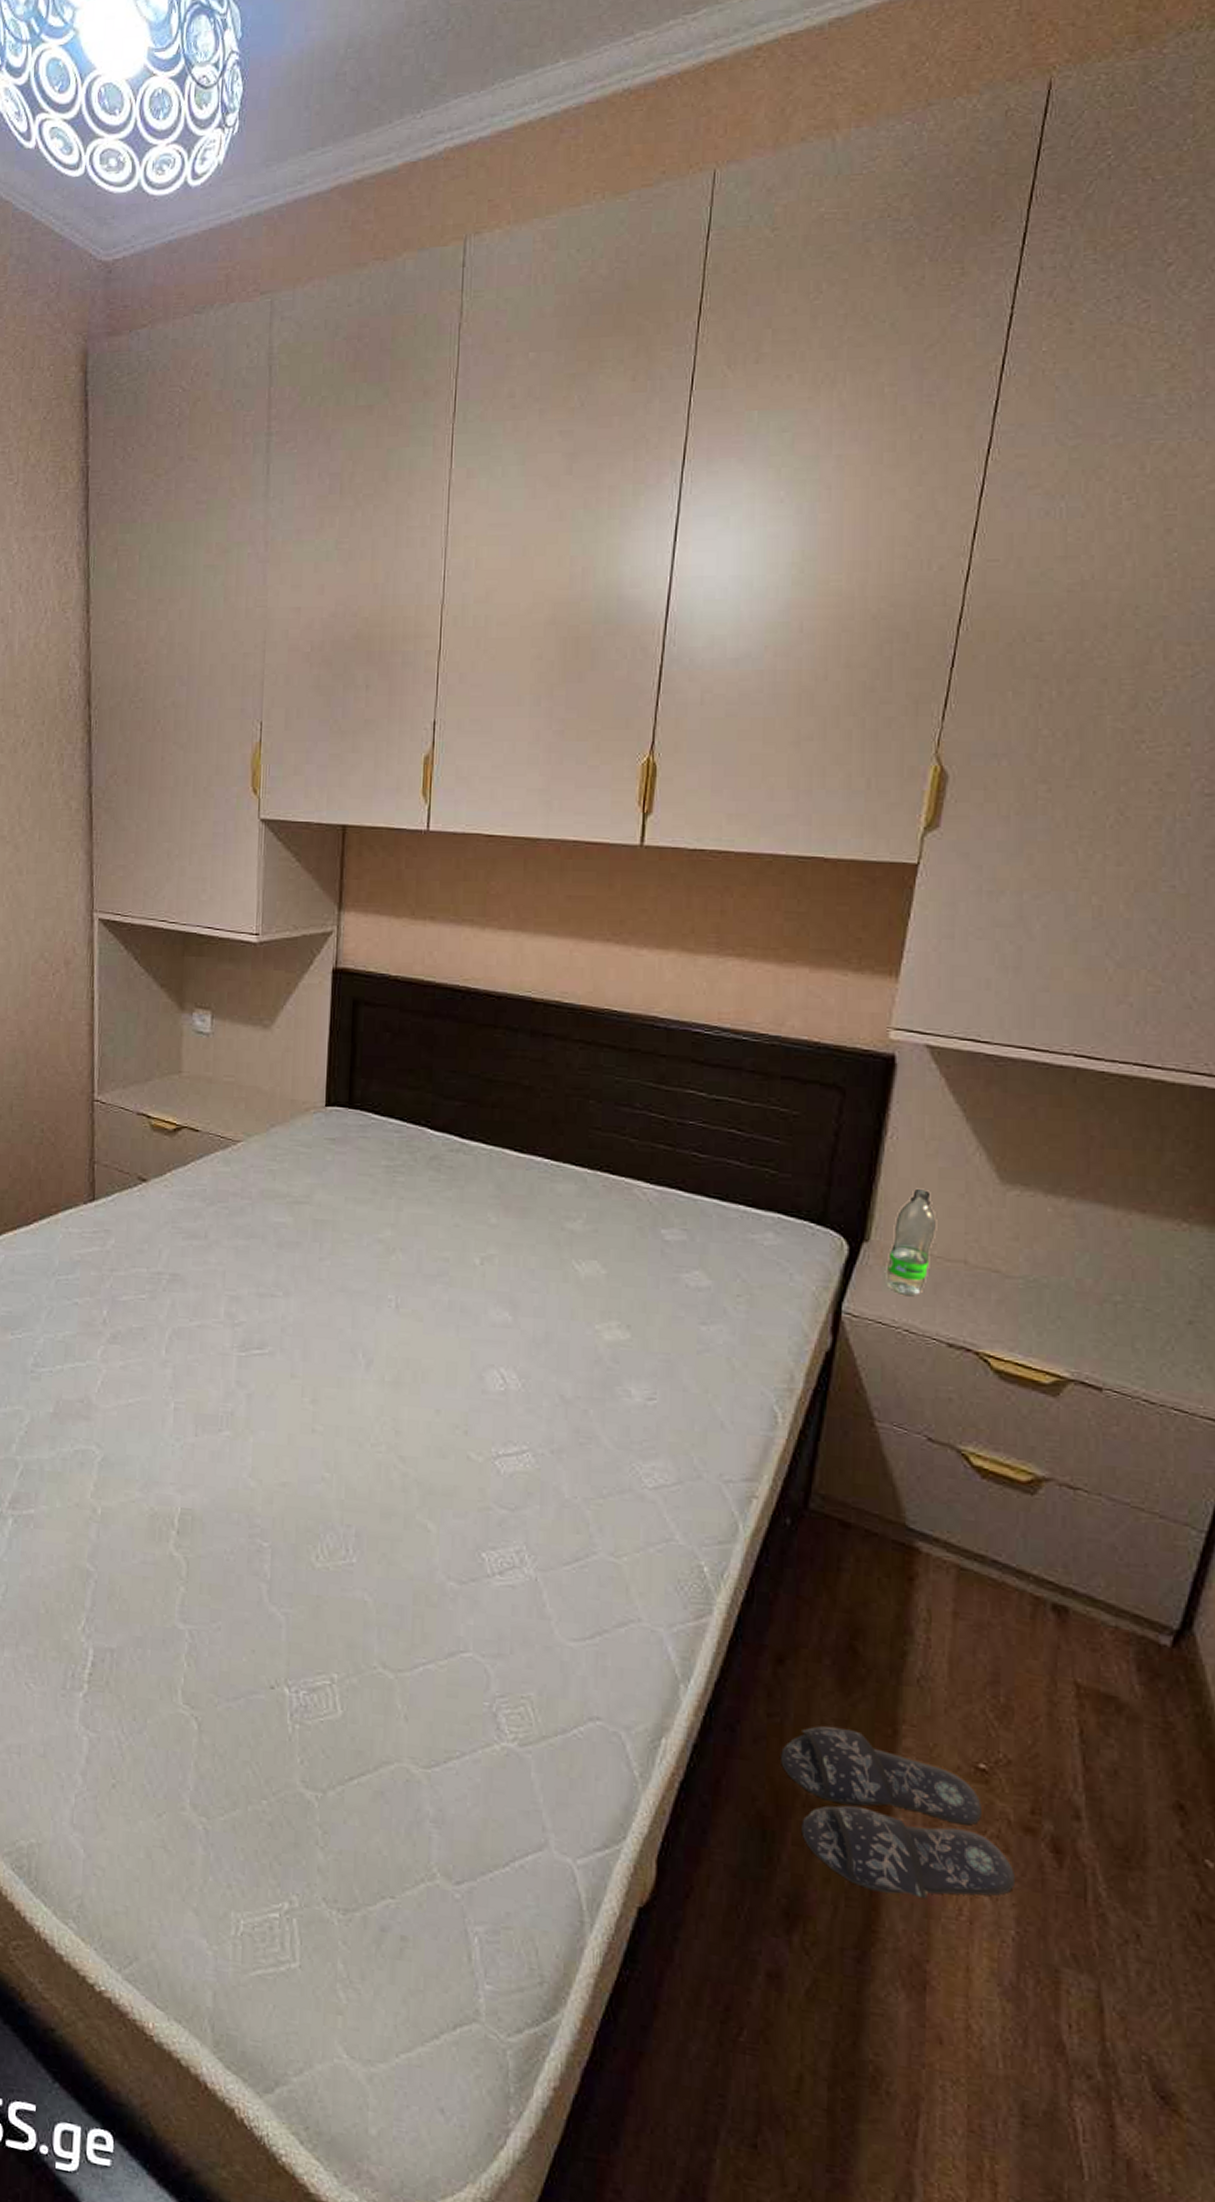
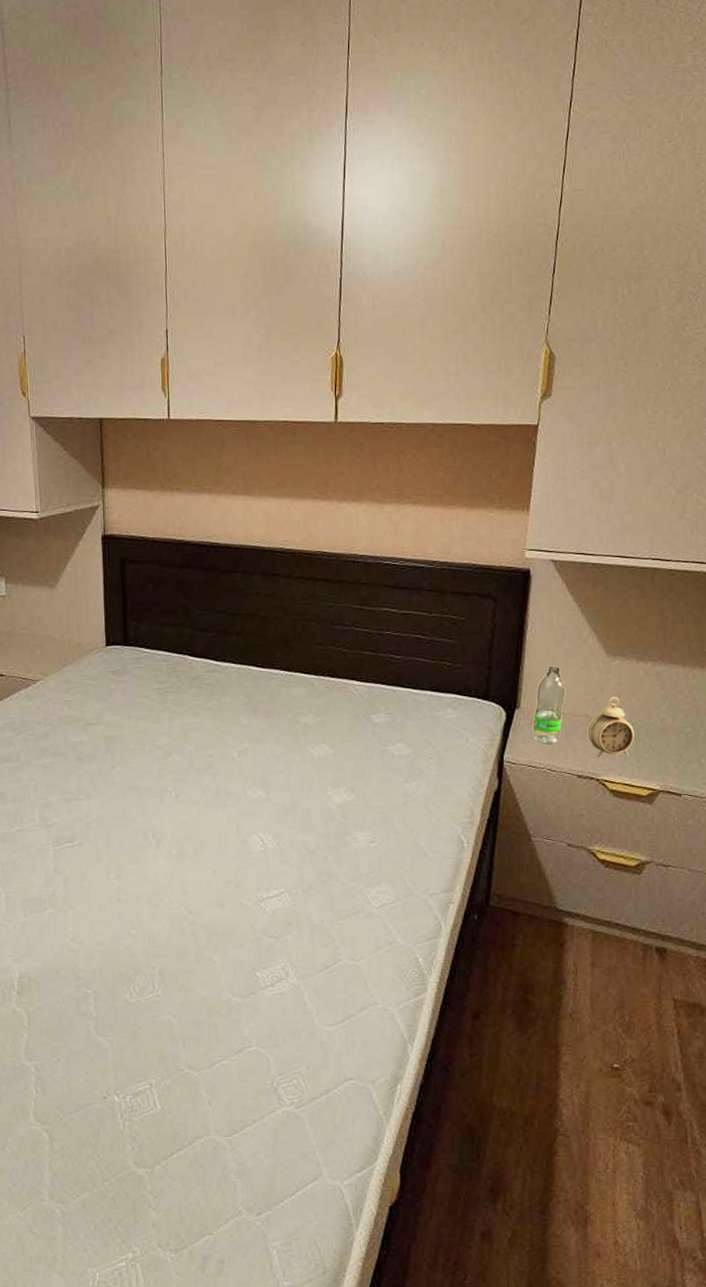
slippers: present [781,1726,1014,1900] -> none [481,1056,641,1164]
alarm clock: none [965,1241,1035,1327] -> present [587,697,634,758]

